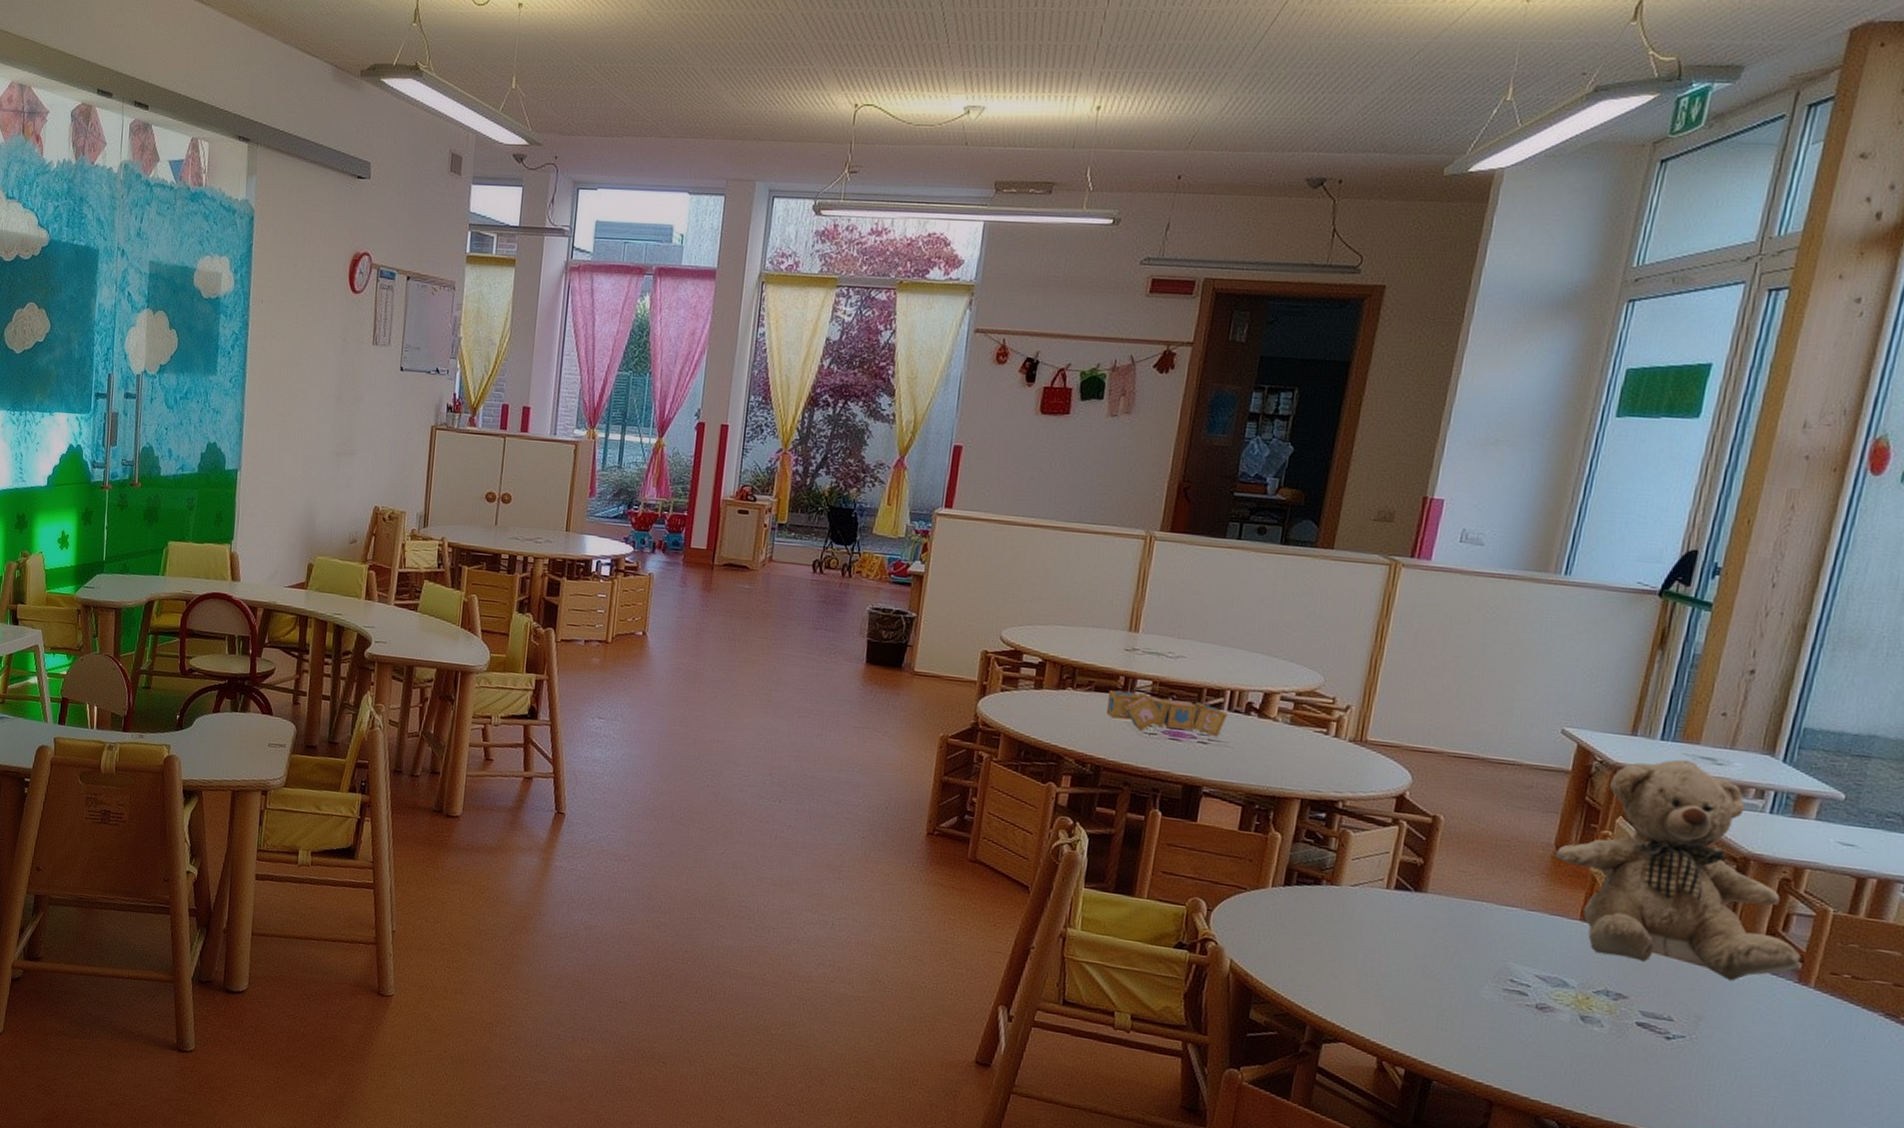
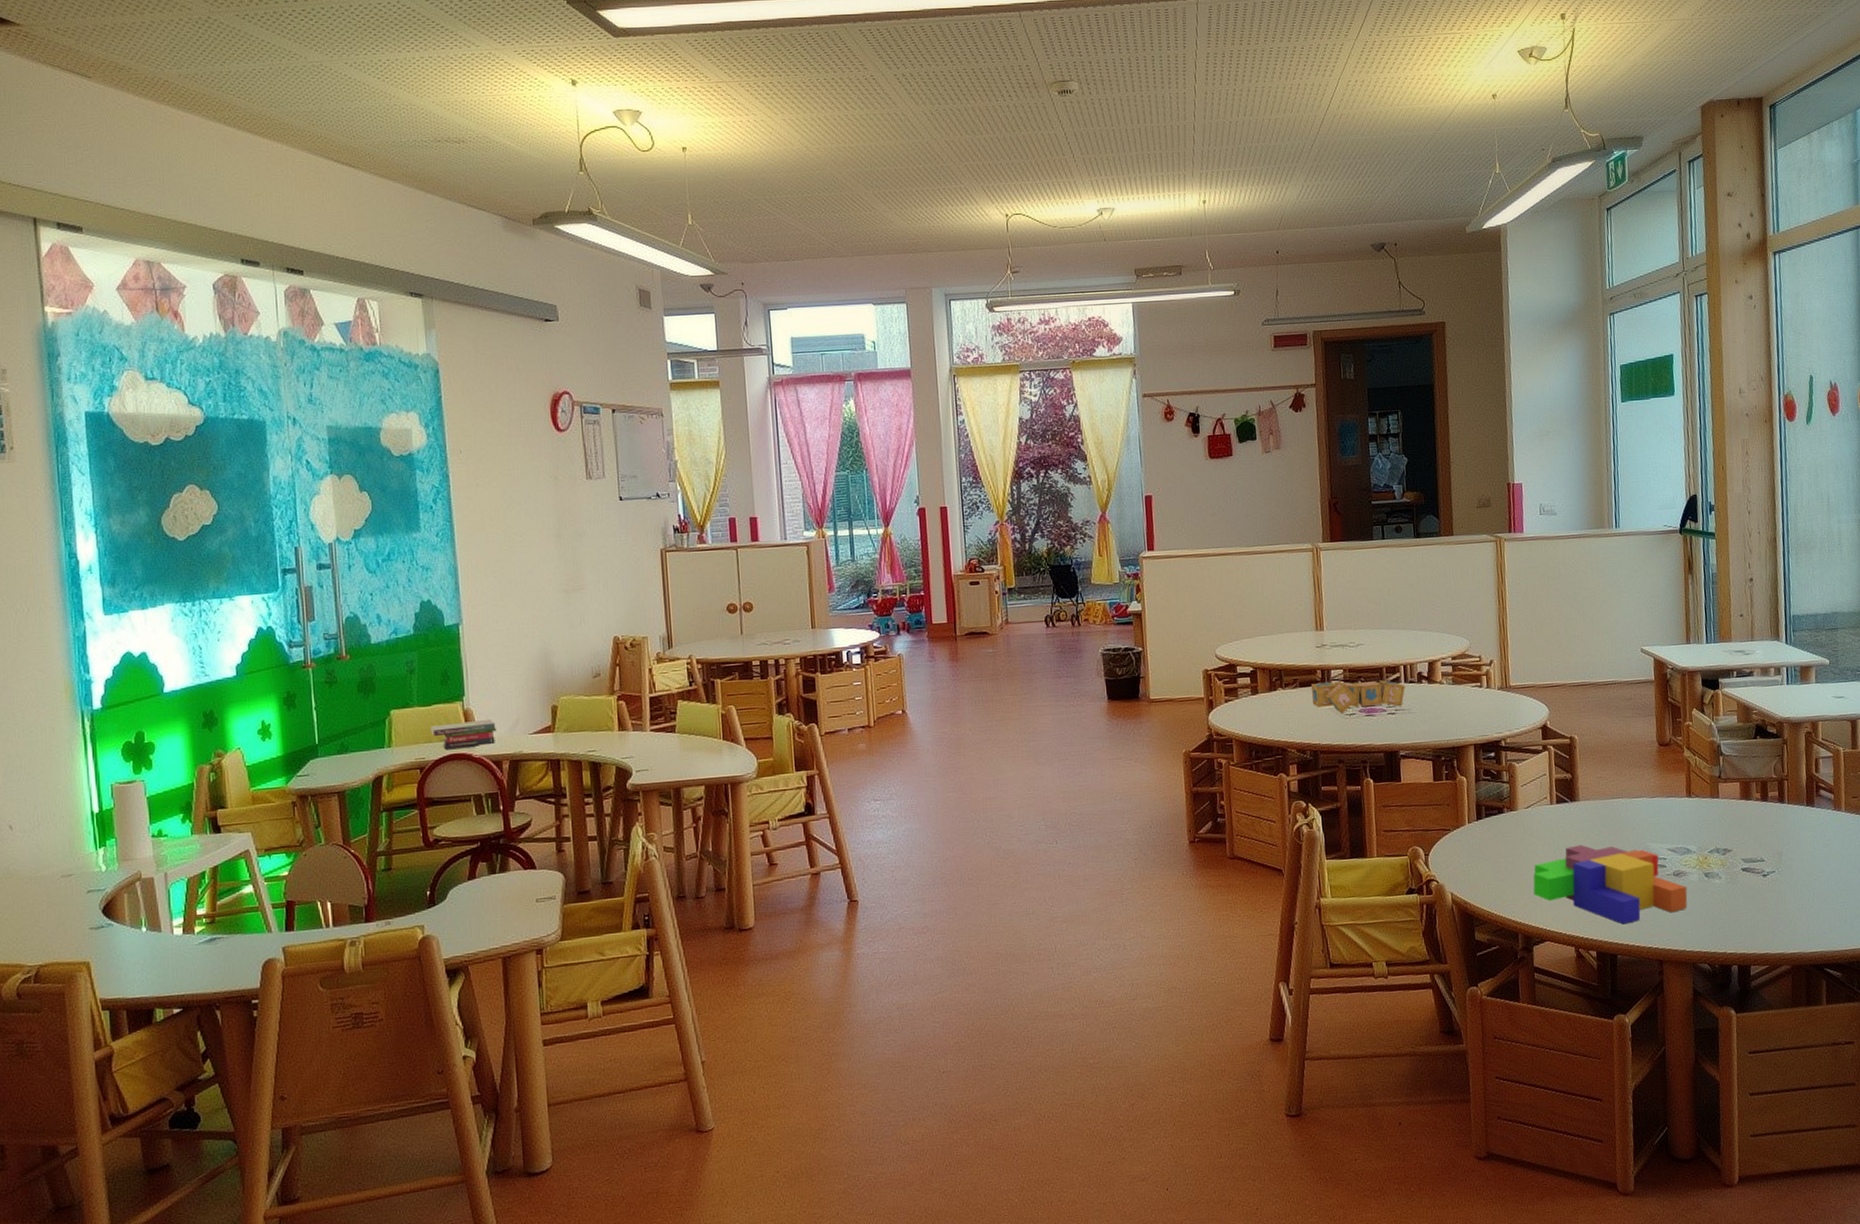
books: none [200,562,257,591] -> present [430,718,496,750]
toy blocks: none [1338,942,1551,1051] -> present [1533,844,1688,925]
teddy bear: present [1556,759,1802,981] -> none [1659,655,1833,821]

